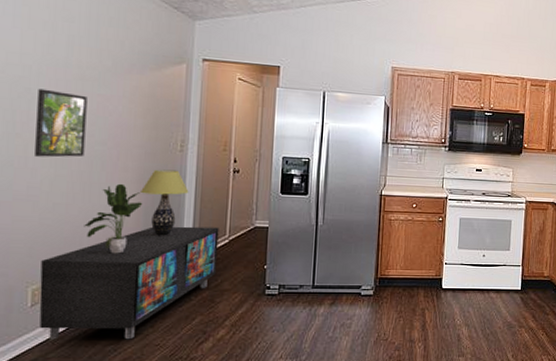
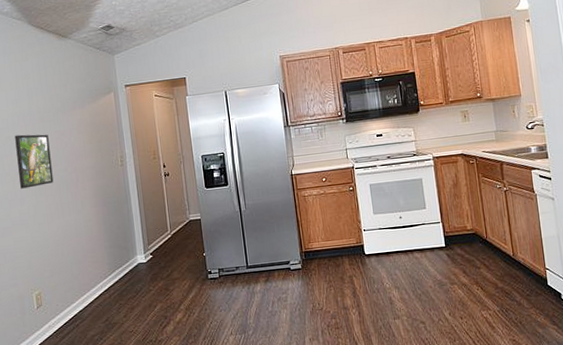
storage cabinet: present [39,226,219,340] -> none [38,225,166,334]
potted plant: present [84,183,143,254] -> none [62,200,101,259]
table lamp: present [141,169,189,236] -> none [98,182,134,239]

